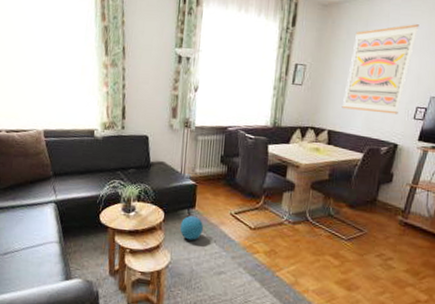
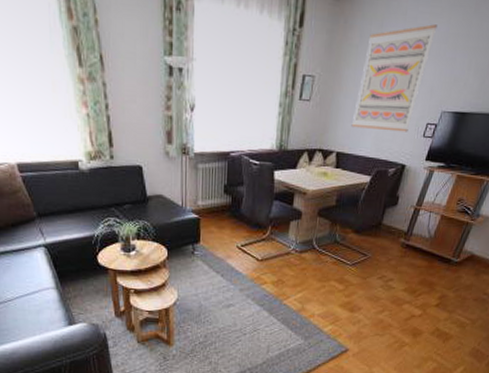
ball: present [179,215,203,240] -> none [185,251,209,276]

